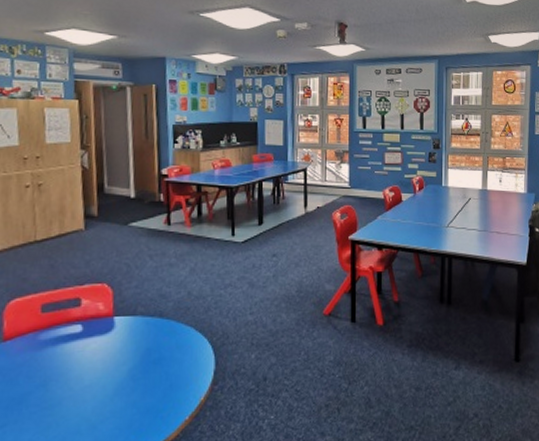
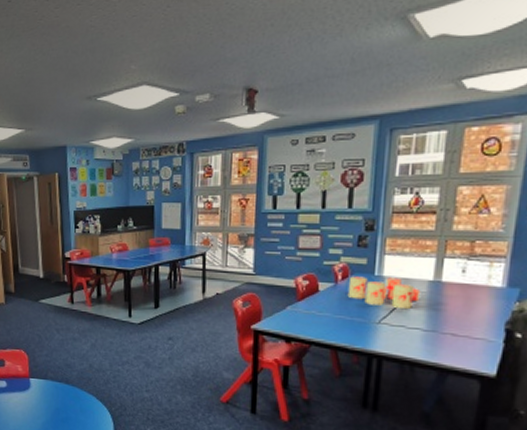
toy blocks: none [424,187,475,214] -> present [347,276,421,310]

